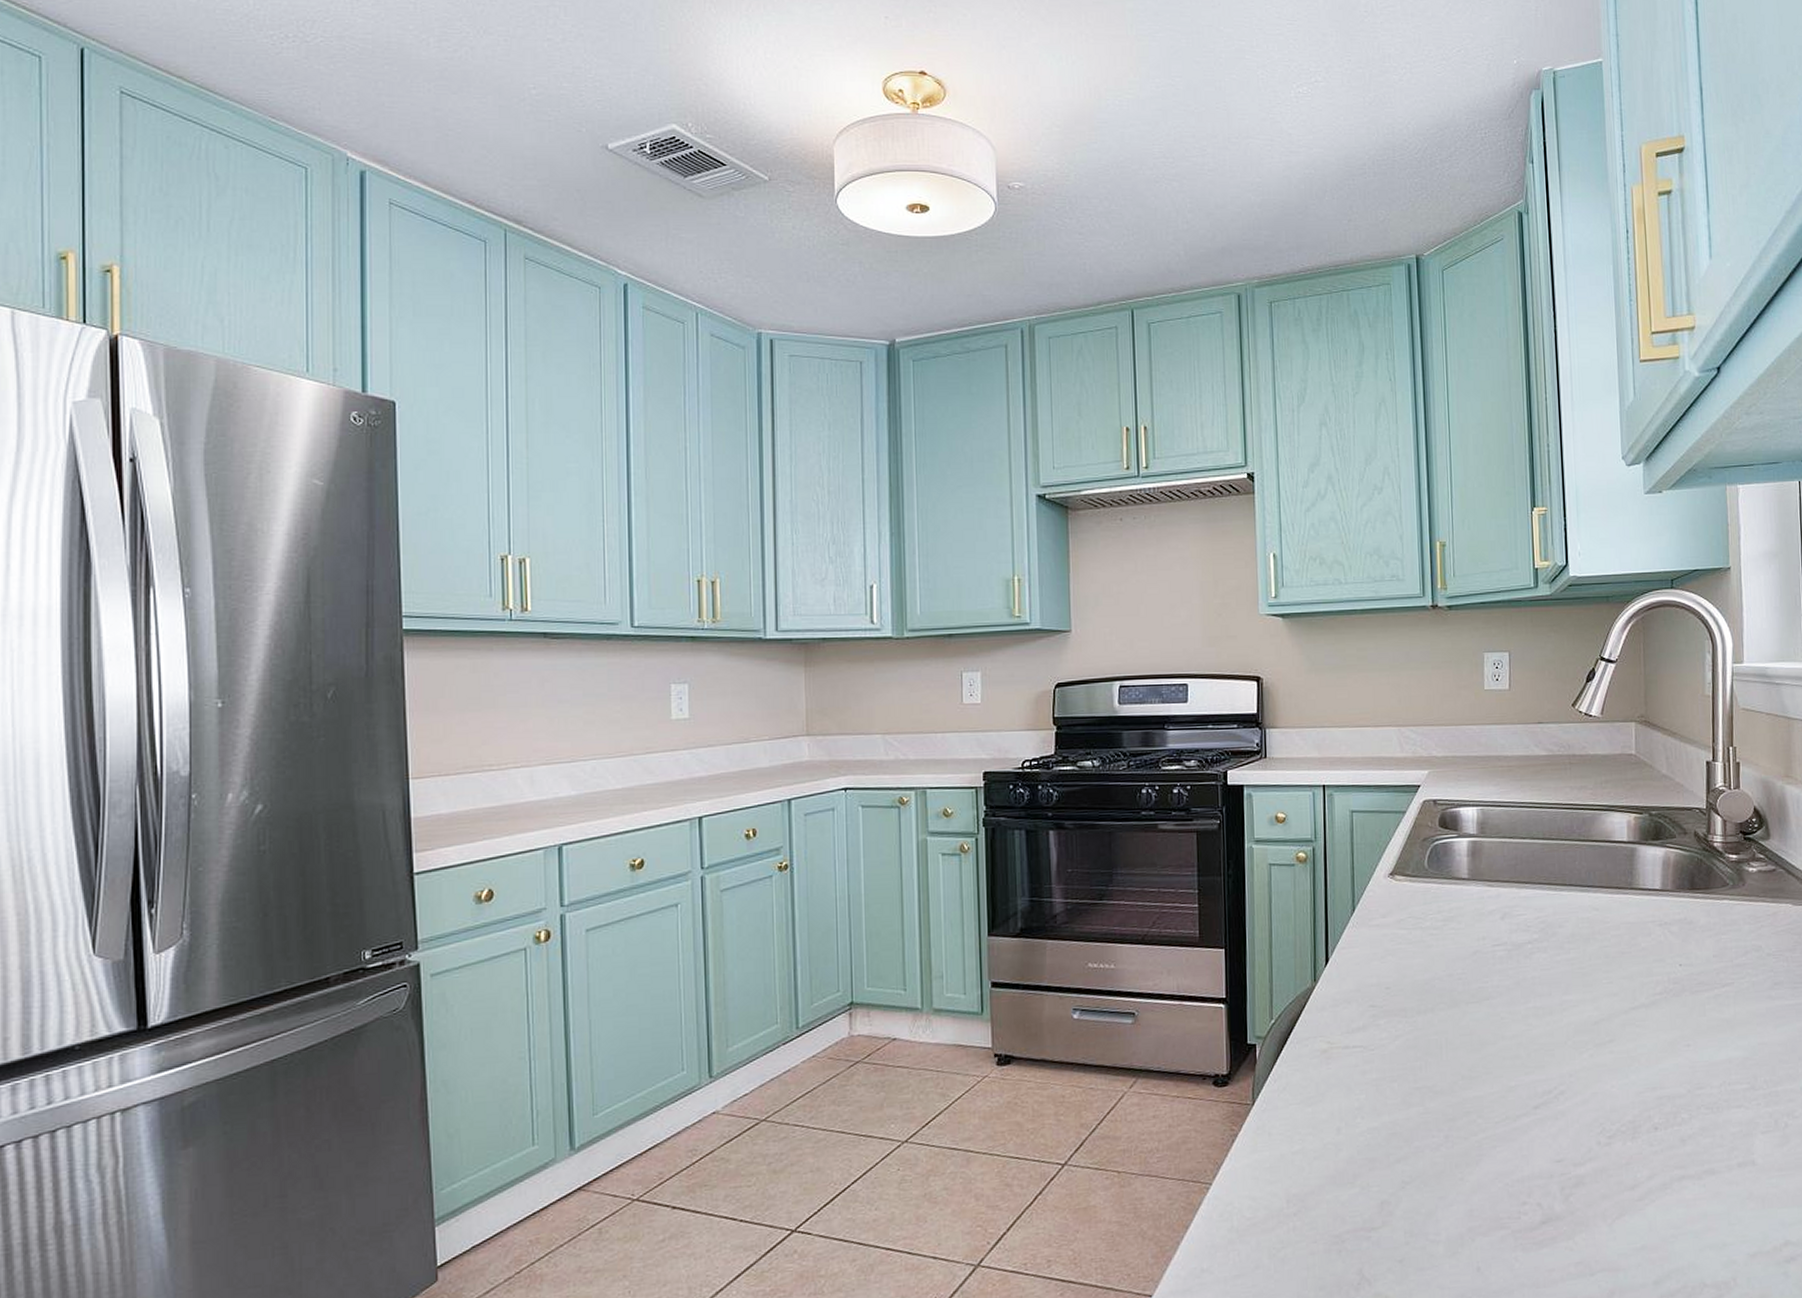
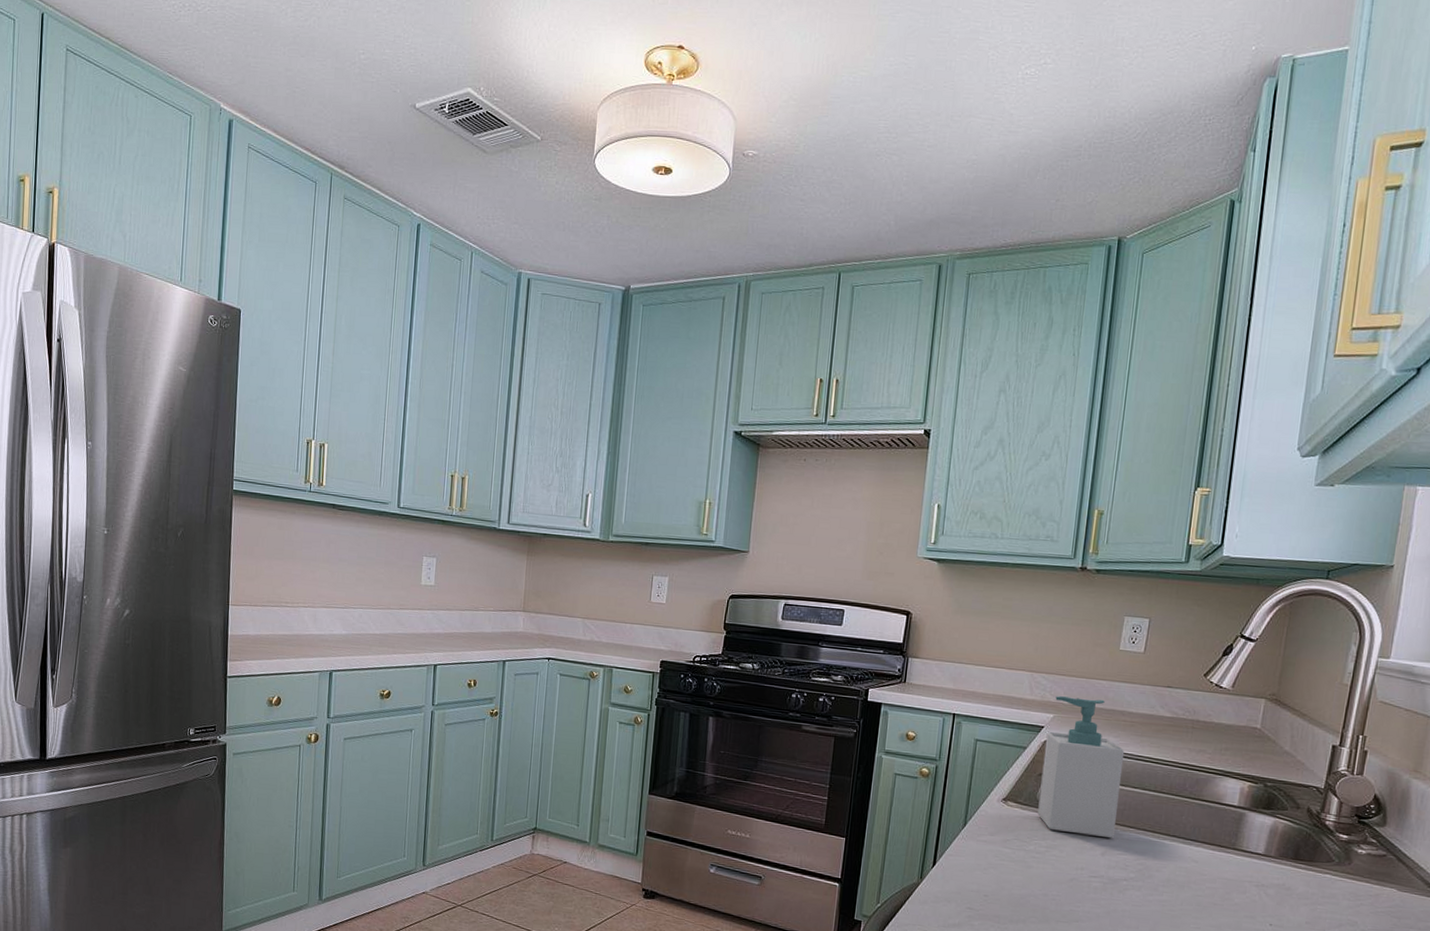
soap bottle: none [1424,747,1510,901] -> present [1037,696,1125,839]

